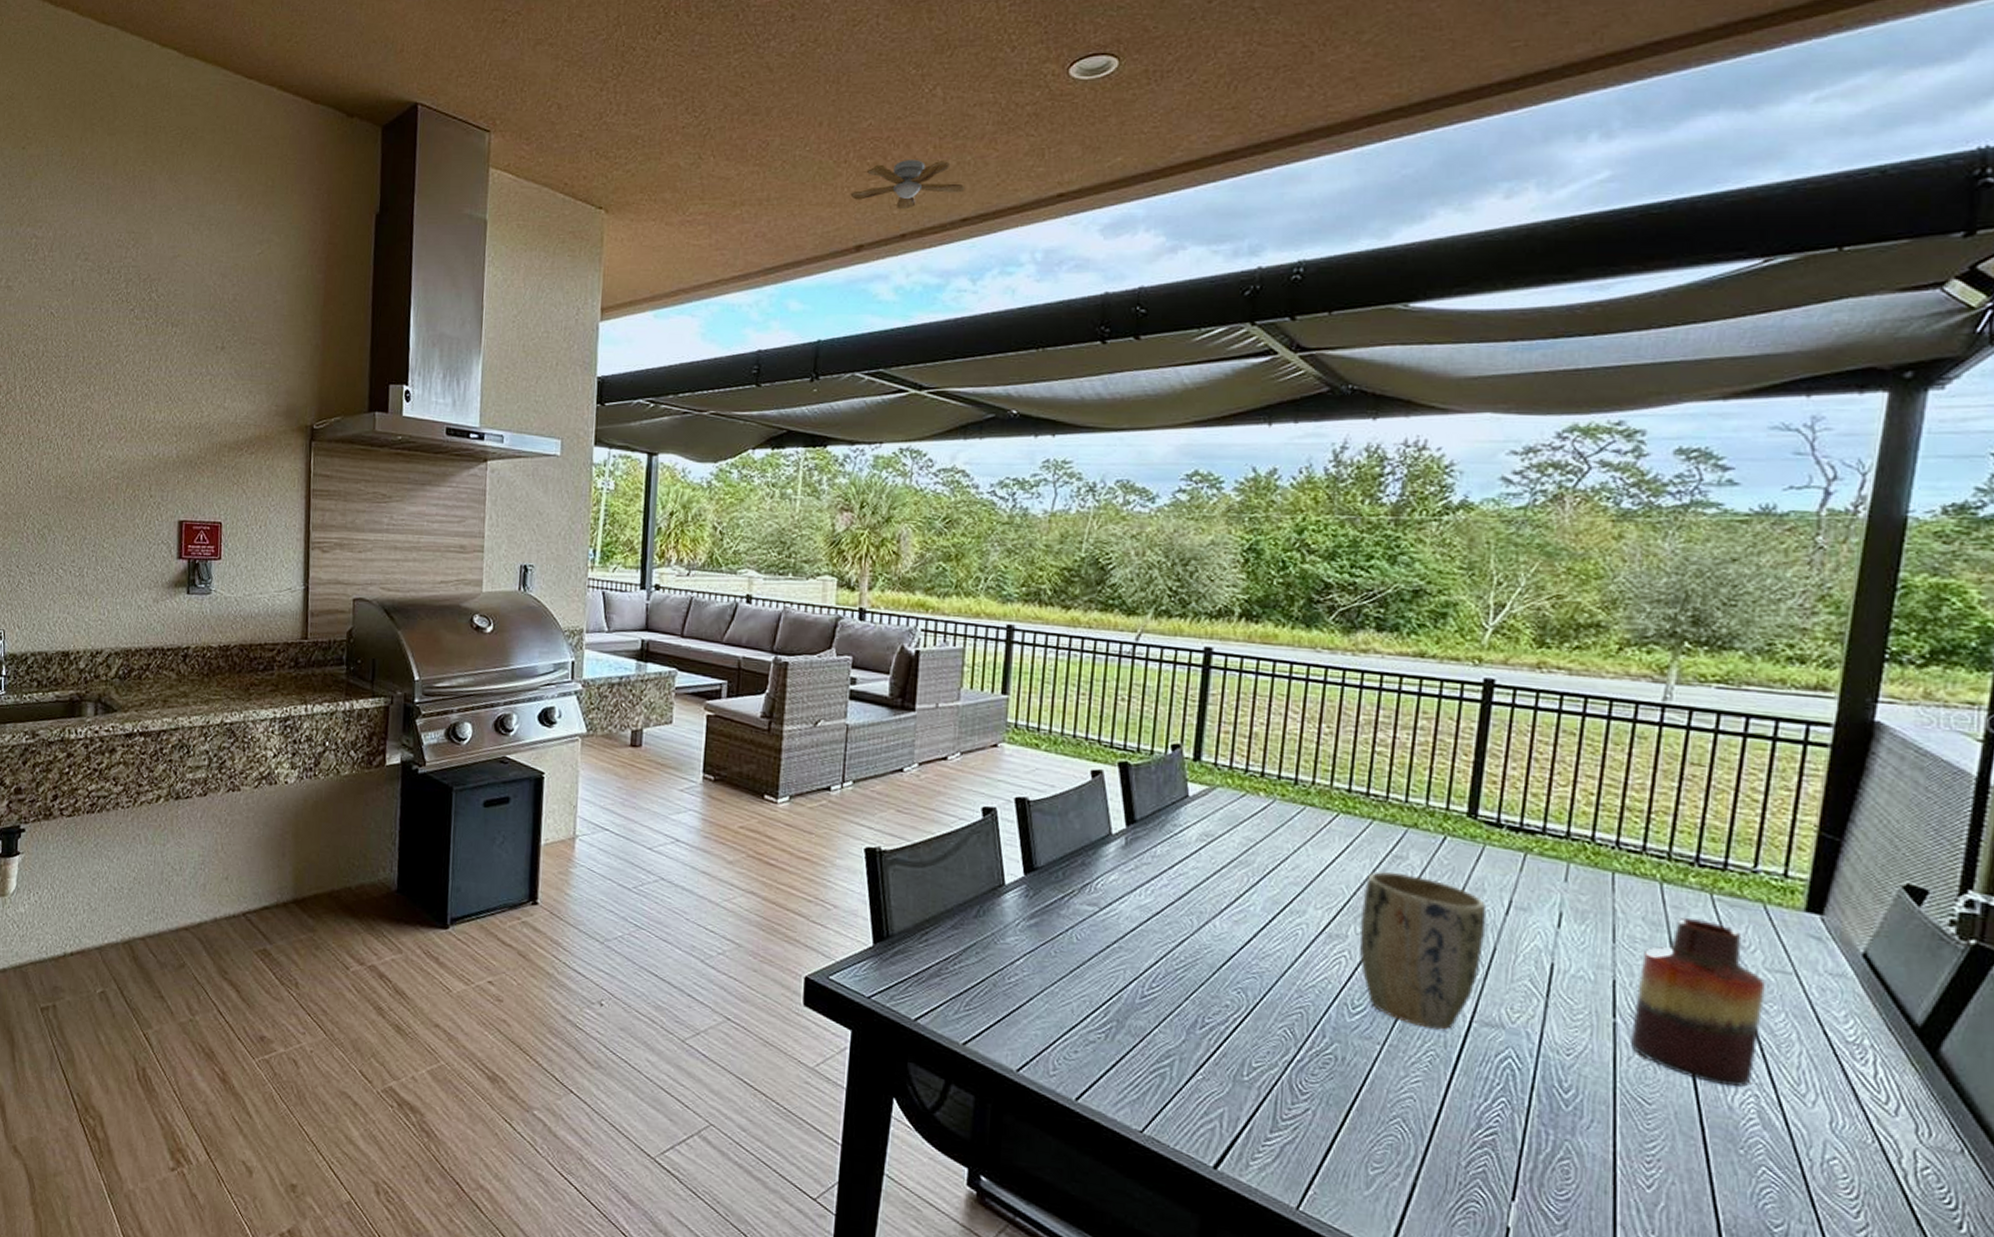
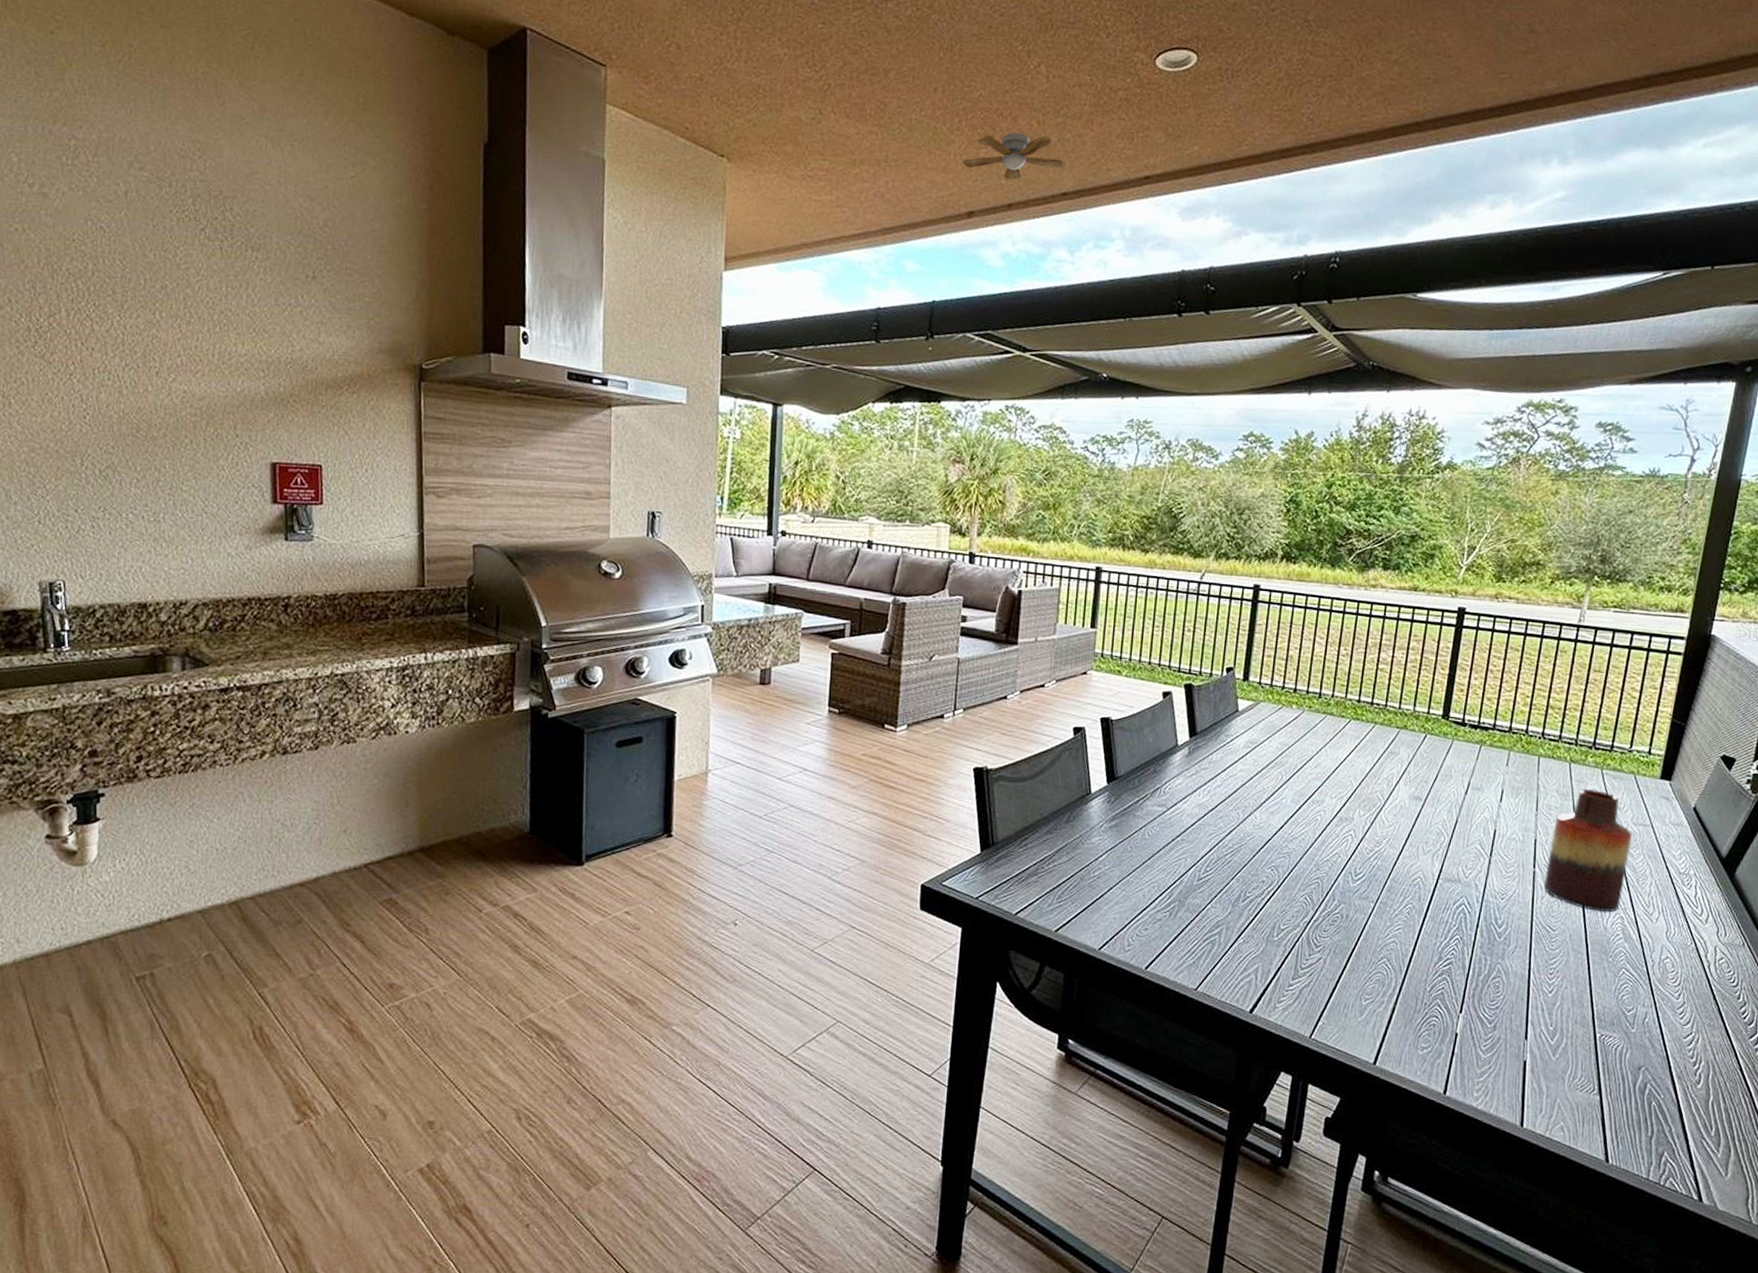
plant pot: present [1359,871,1487,1030] -> none [1362,765,1453,887]

